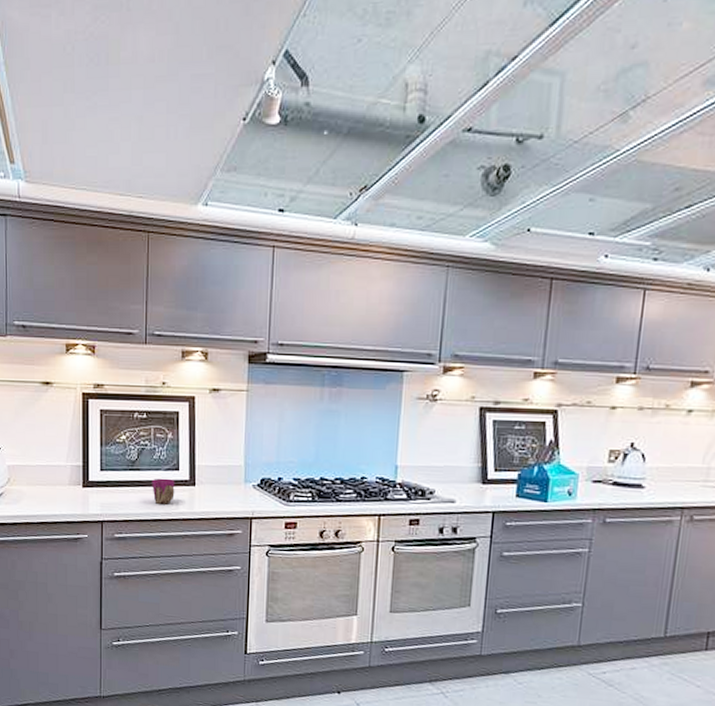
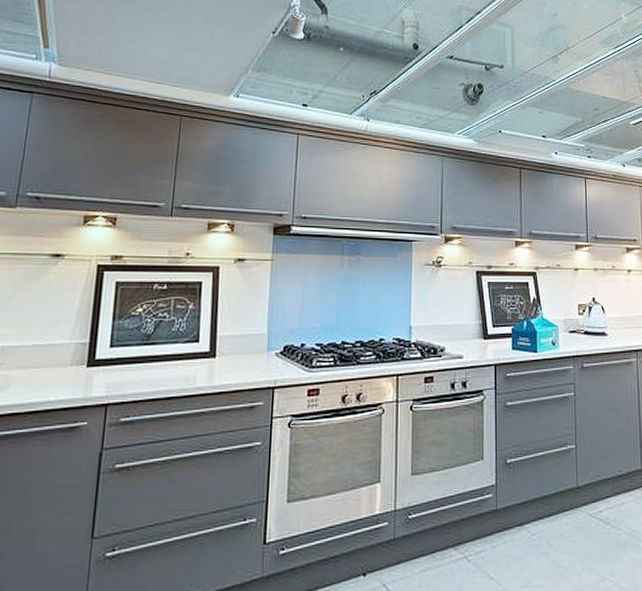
cup: present [152,478,175,505] -> none [168,351,194,380]

